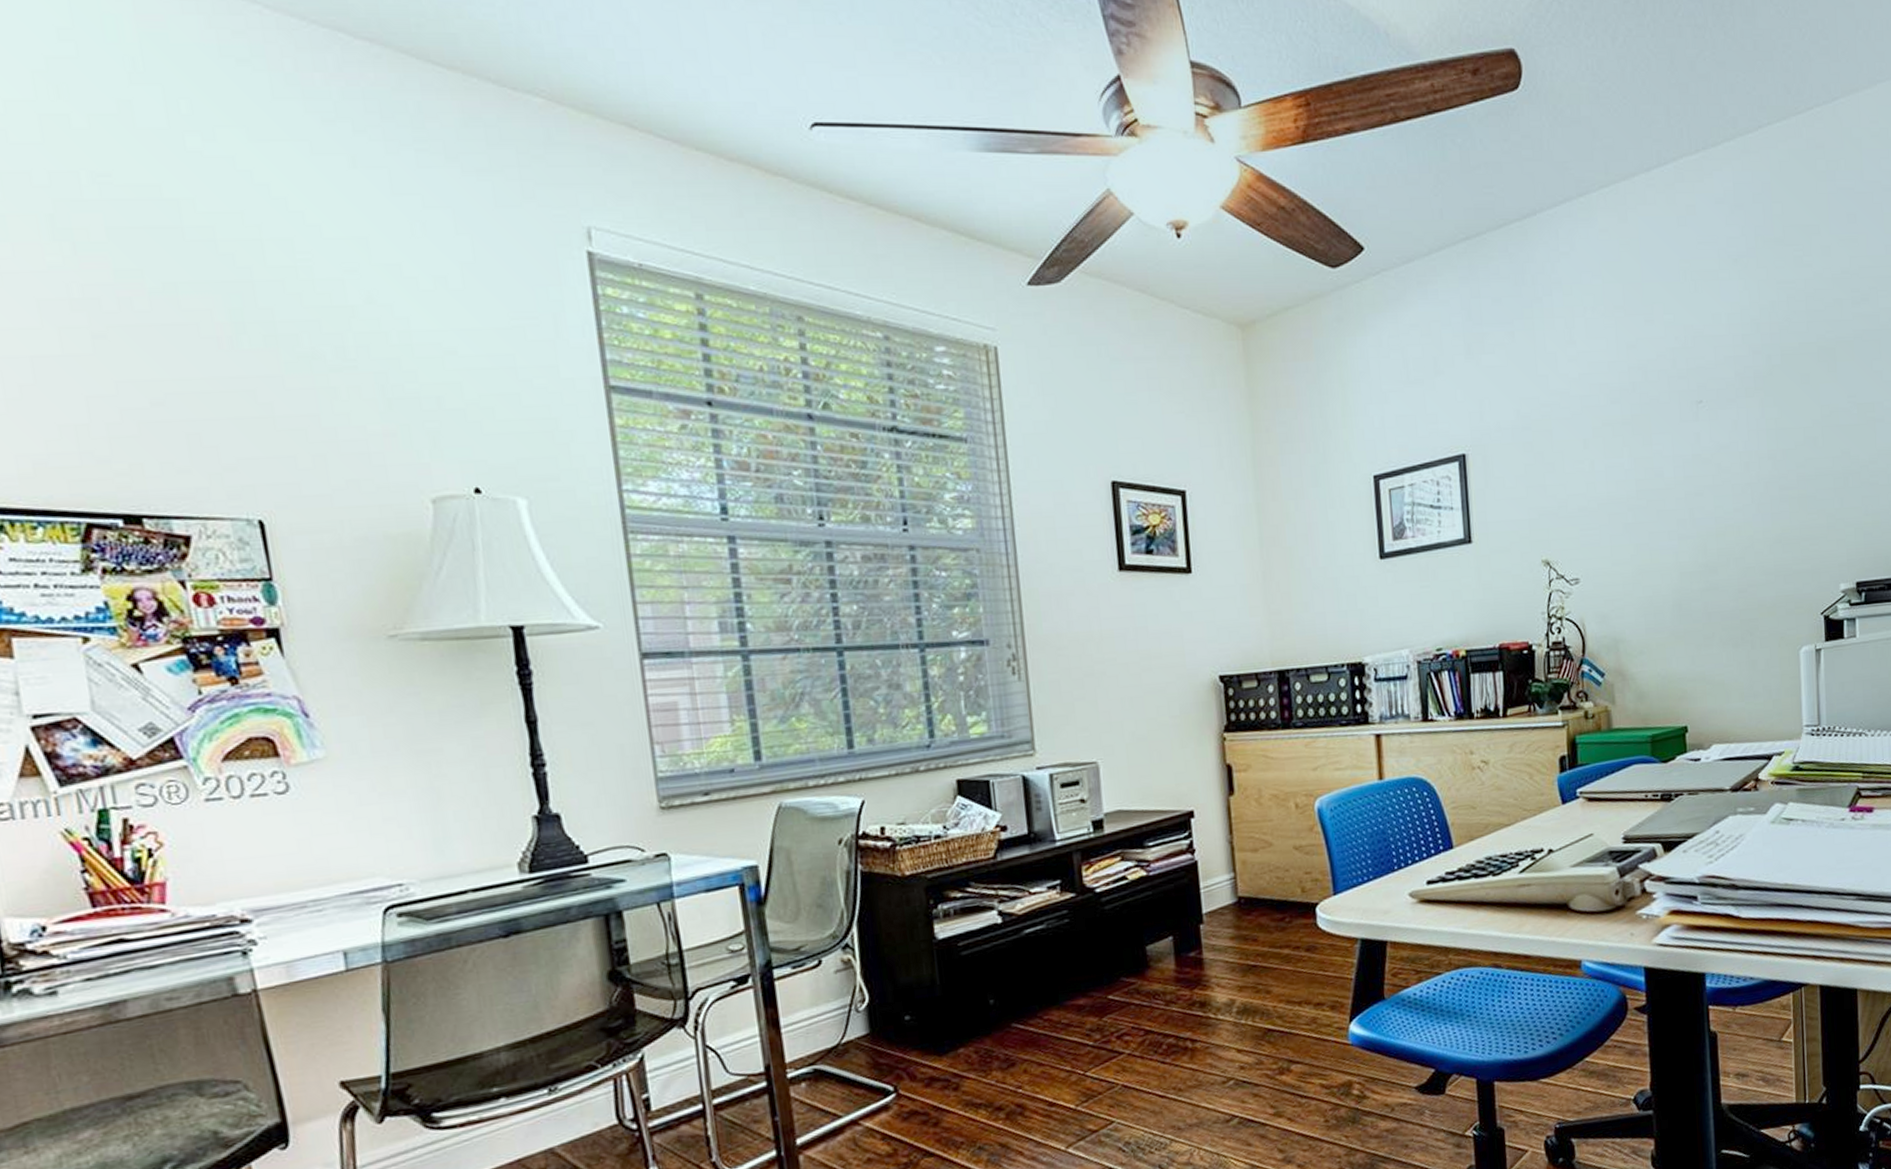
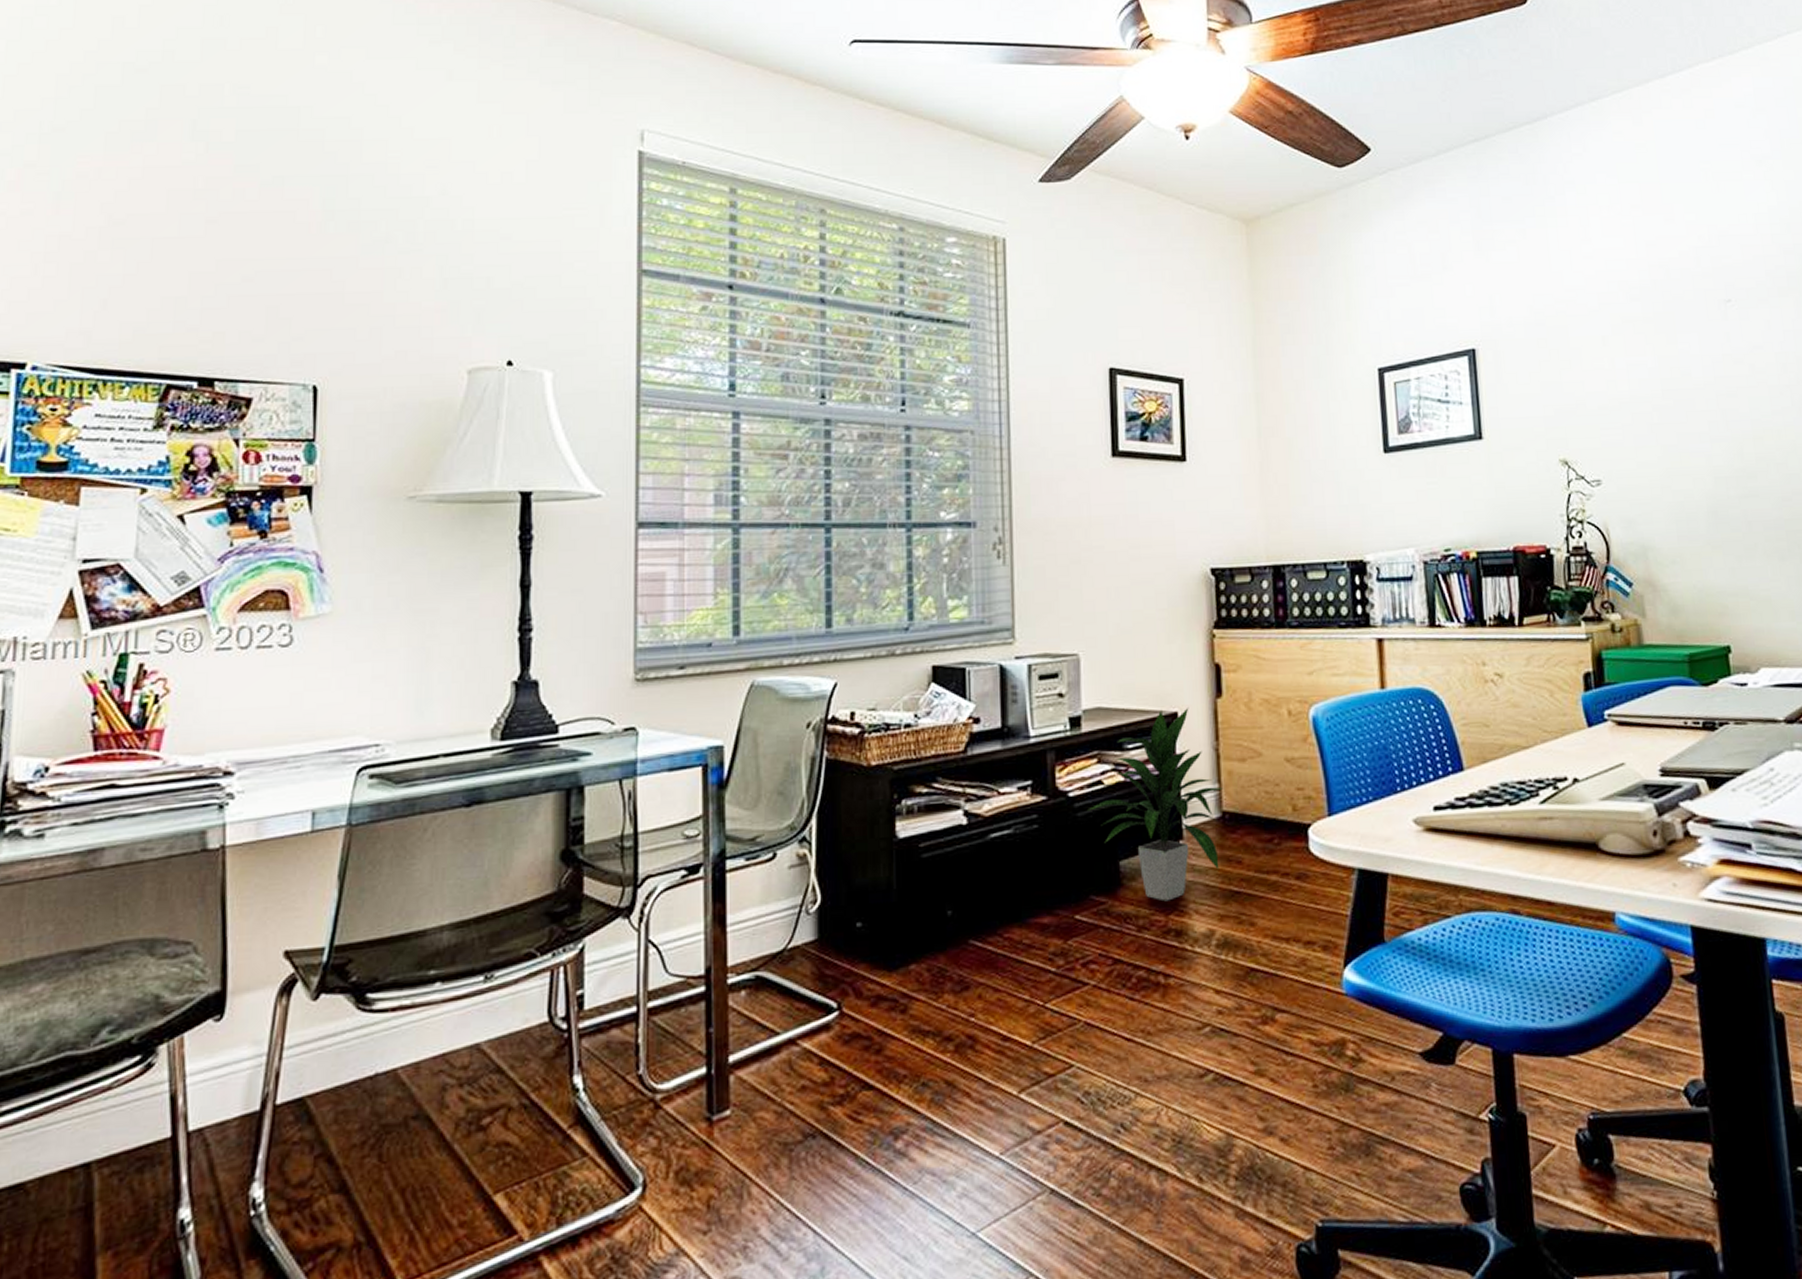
indoor plant: none [1114,806,1239,978] -> present [1088,708,1224,902]

